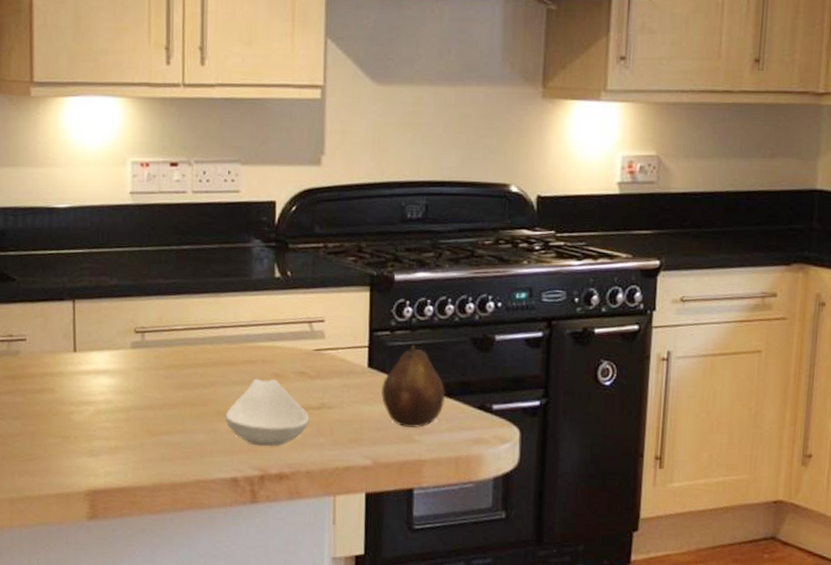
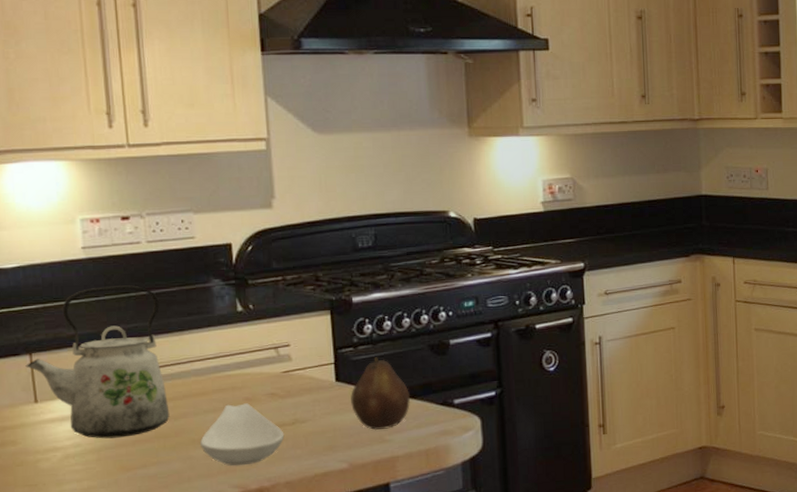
kettle: none [68,236,199,400] -> present [25,285,170,439]

